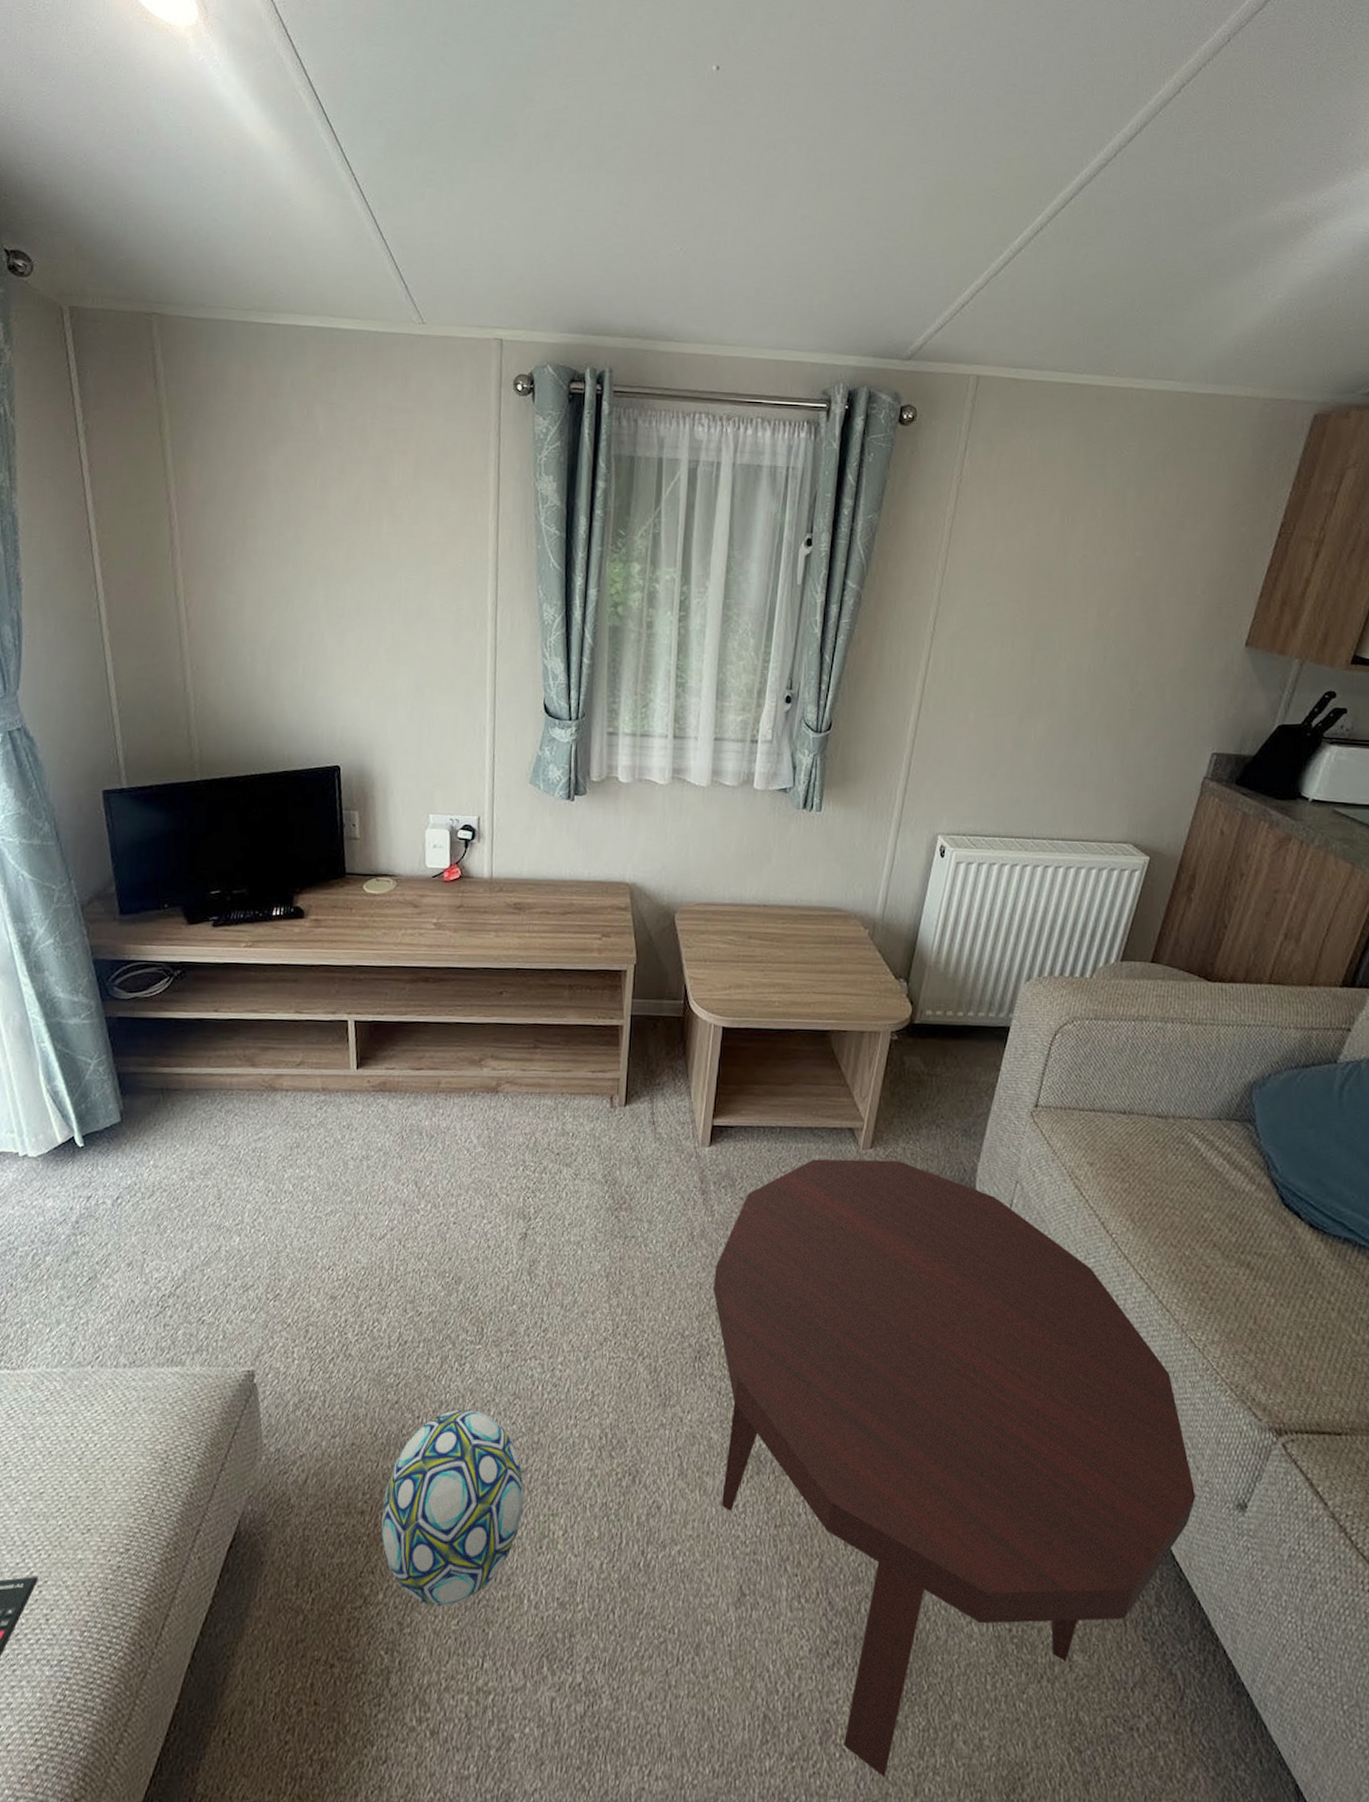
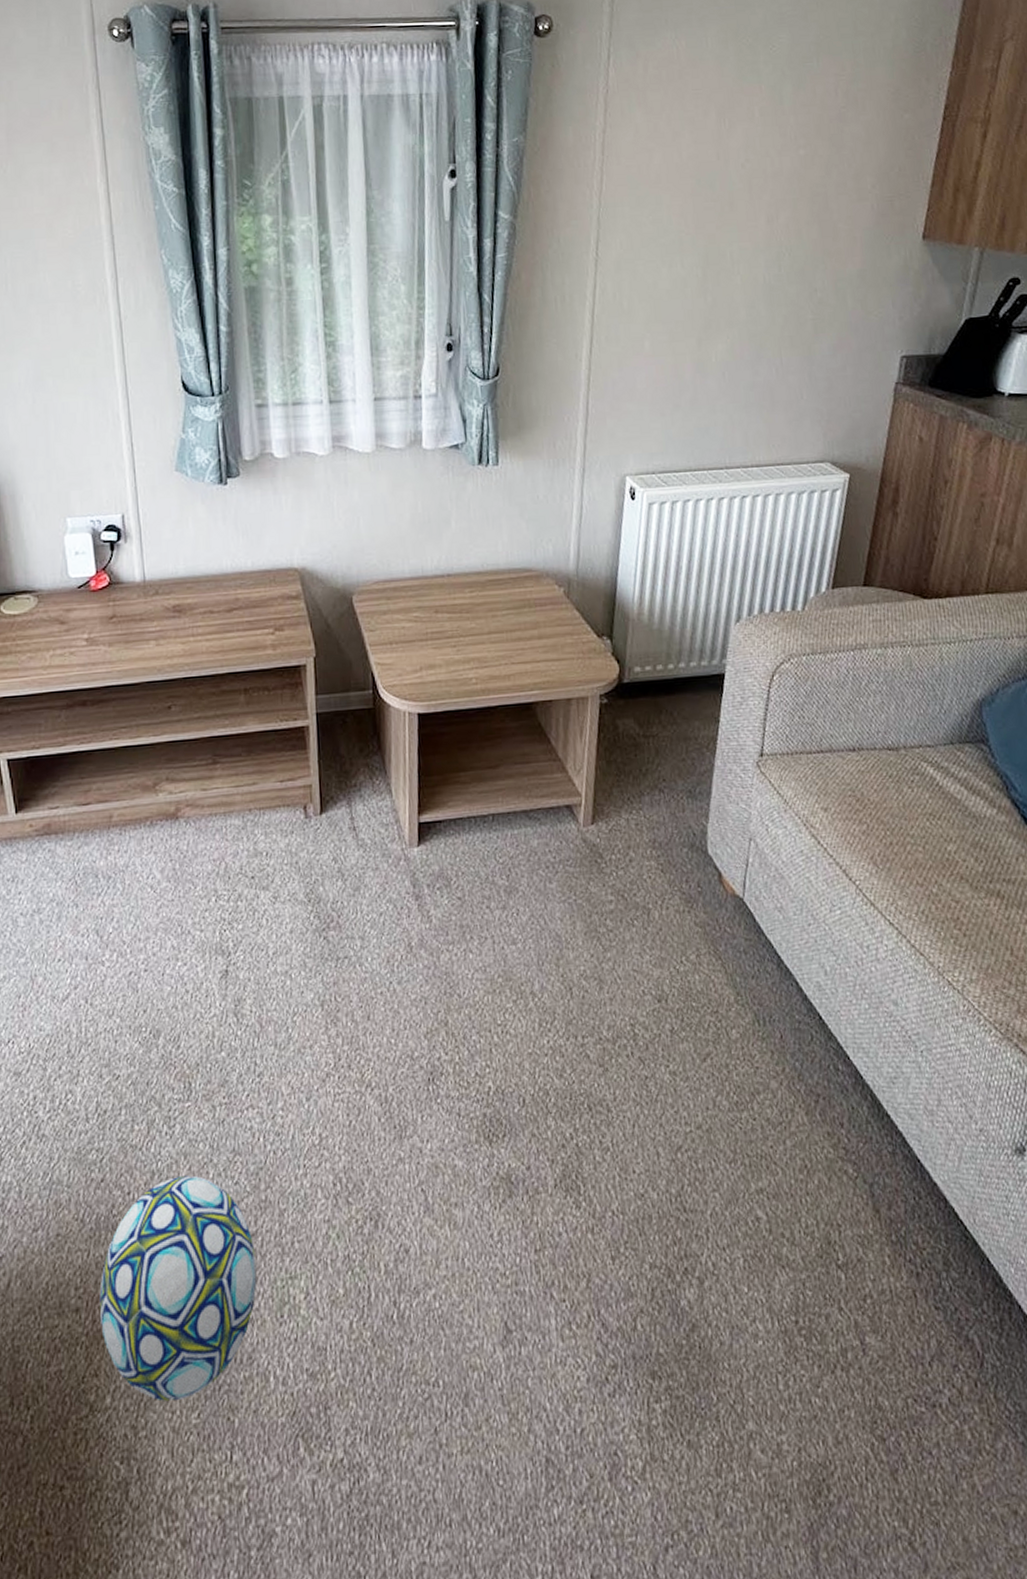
side table: present [713,1159,1196,1777] -> none [439,833,973,1504]

